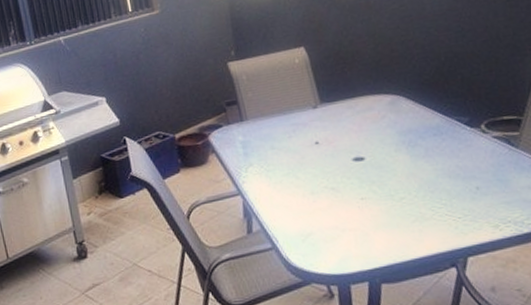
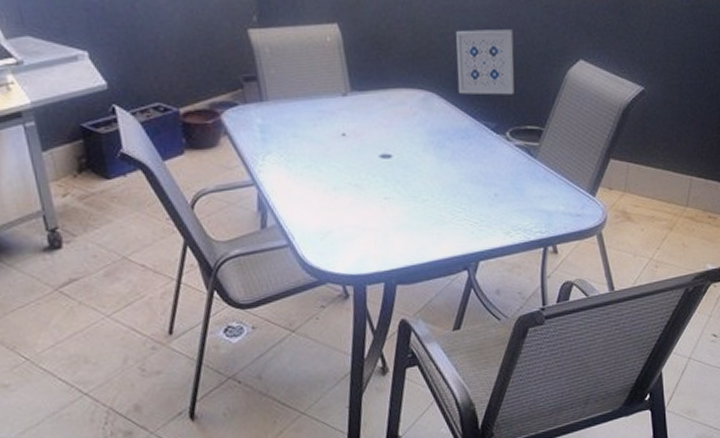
wall art: none [417,27,485,94] -> present [456,29,514,95]

